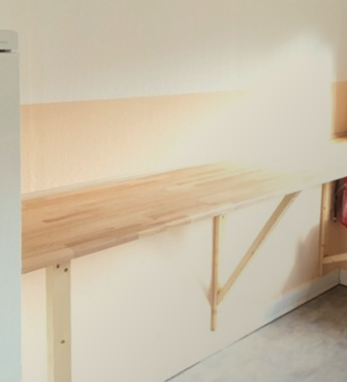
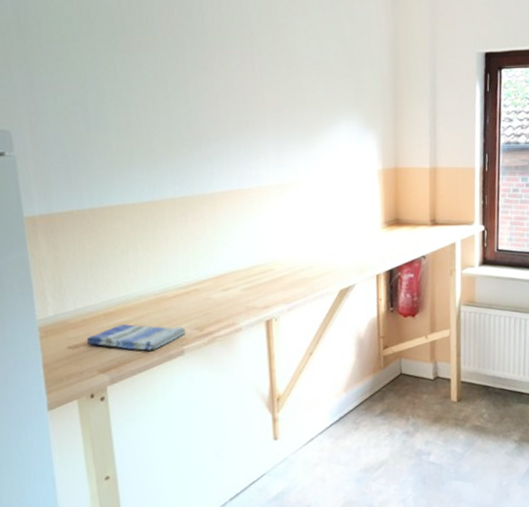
dish towel: none [58,206,141,232] -> present [86,324,185,351]

